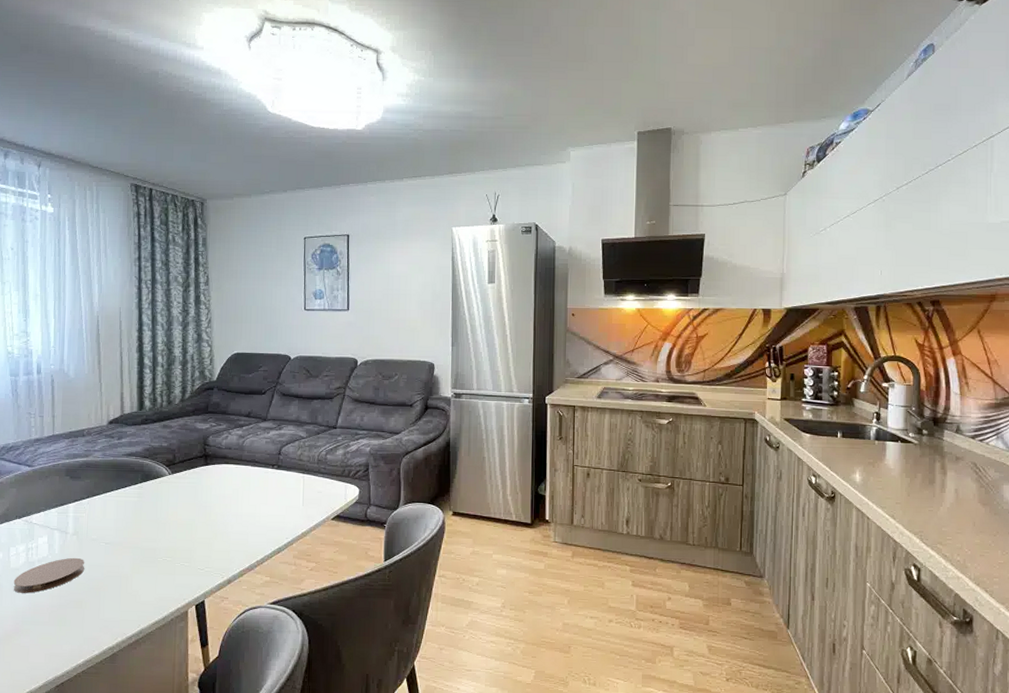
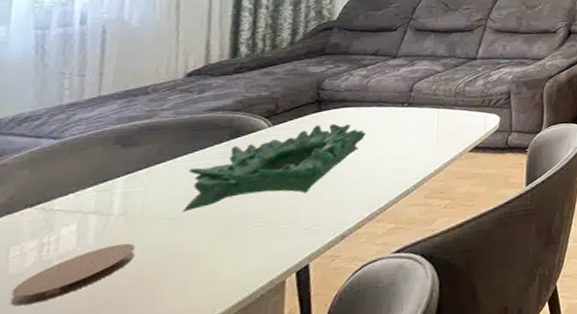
decorative bowl: none [113,477,243,539] -> present [182,123,366,212]

